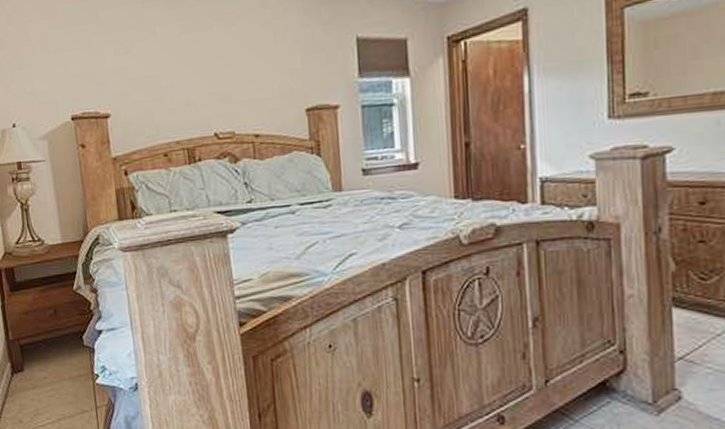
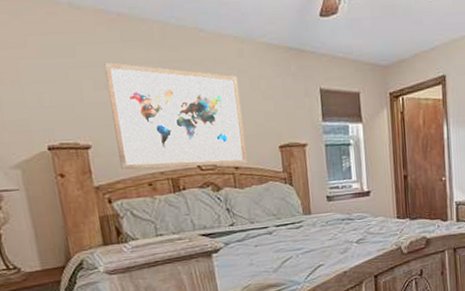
wall art: none [125,25,269,140] -> present [104,62,248,170]

